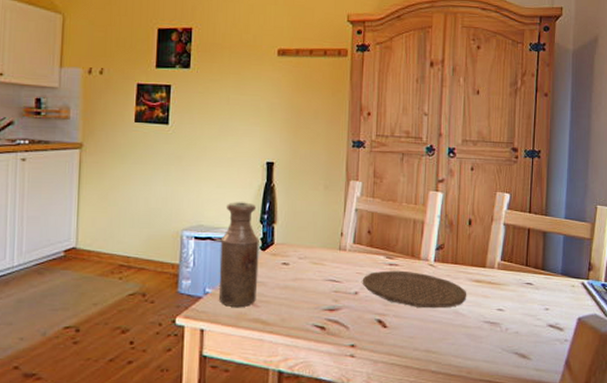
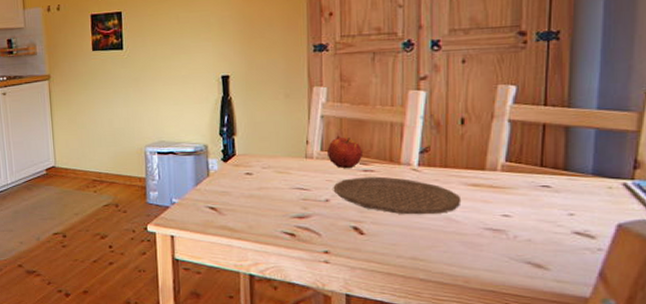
bottle: present [219,202,259,307] -> none [182,116,222,215]
apple: none [359,230,389,262] -> present [328,137,362,169]

